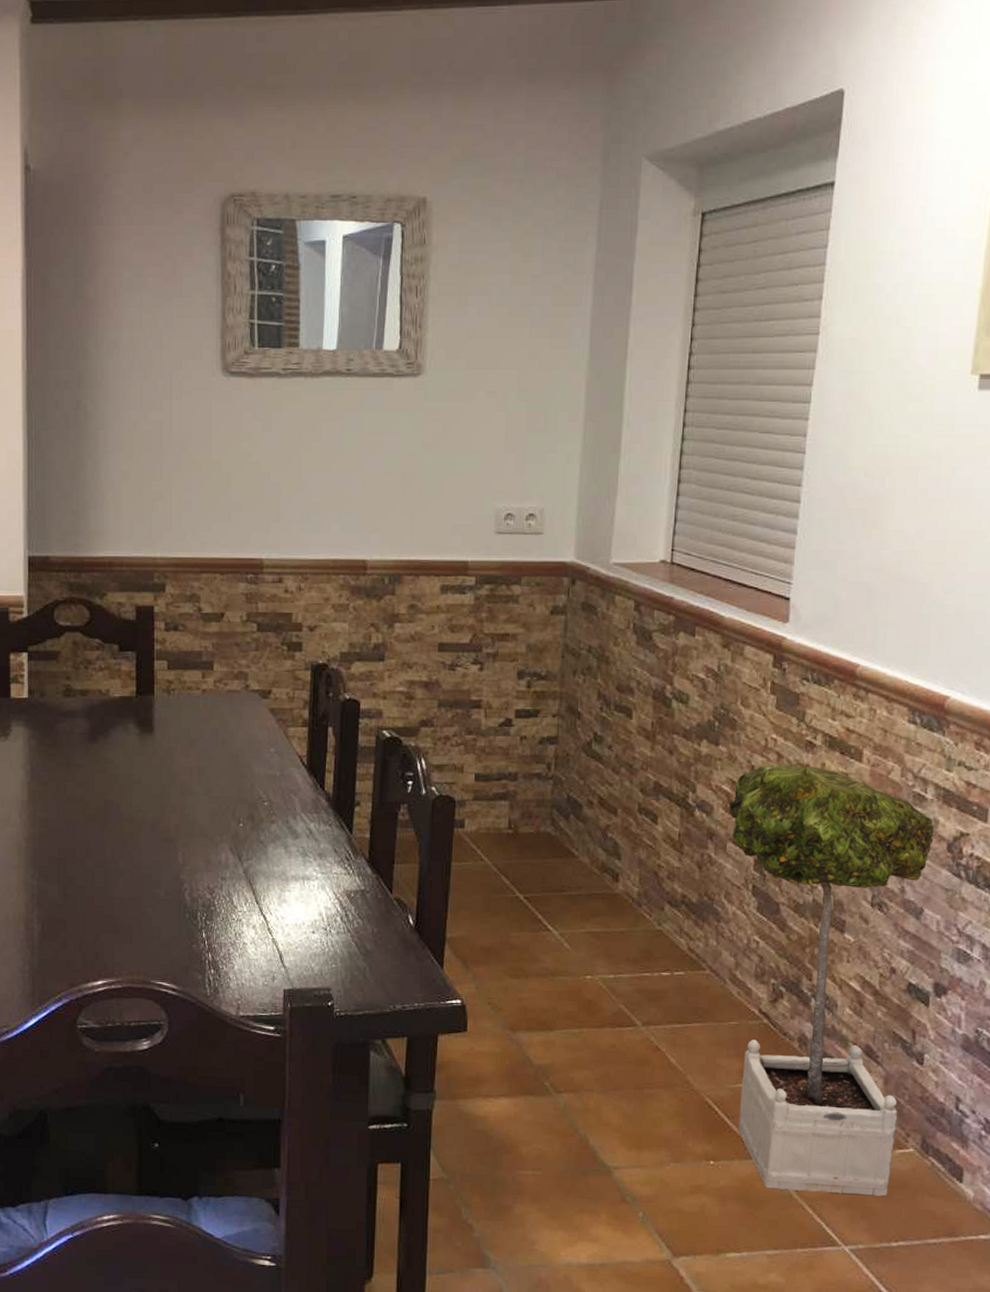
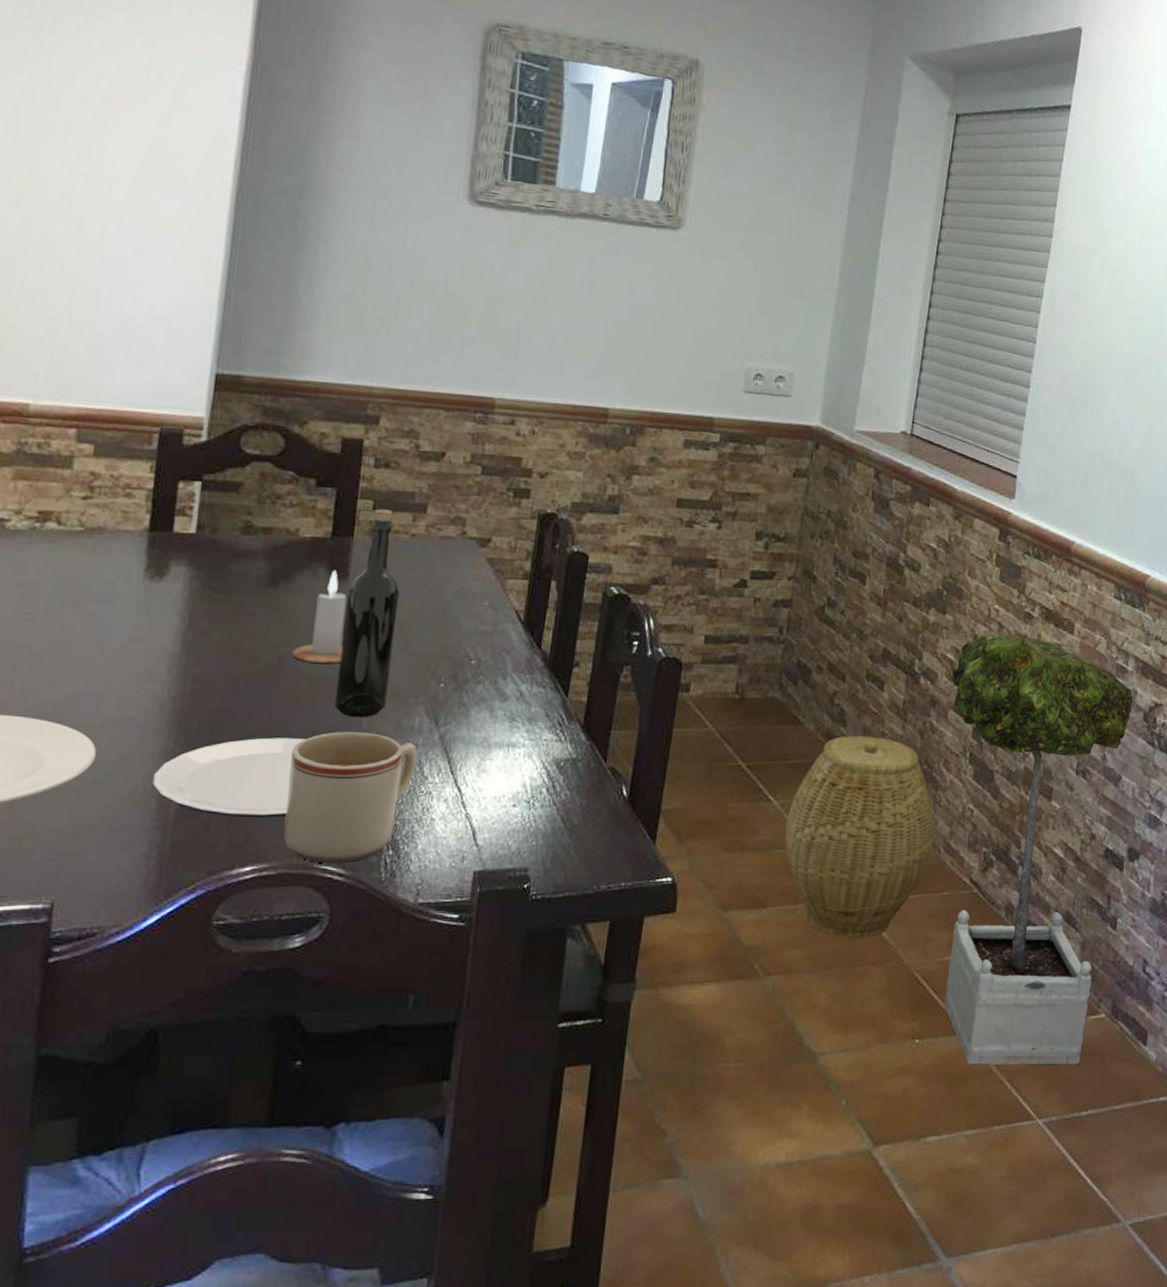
plate: none [19,872,134,940] -> present [152,737,306,817]
candle: none [115,724,155,807] -> present [292,569,347,664]
mug: none [123,866,226,980] -> present [283,731,417,864]
wine bottle: none [154,668,197,854] -> present [334,509,400,718]
woven basket: none [566,868,720,1063] -> present [785,735,936,939]

